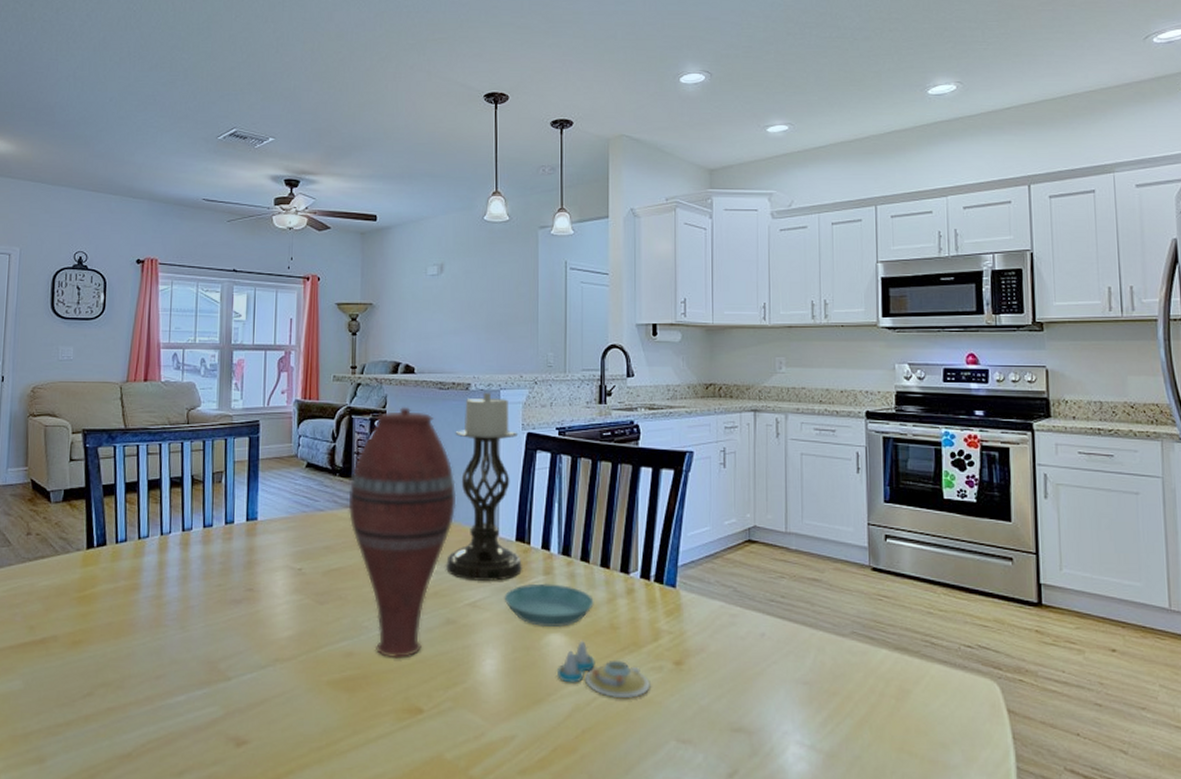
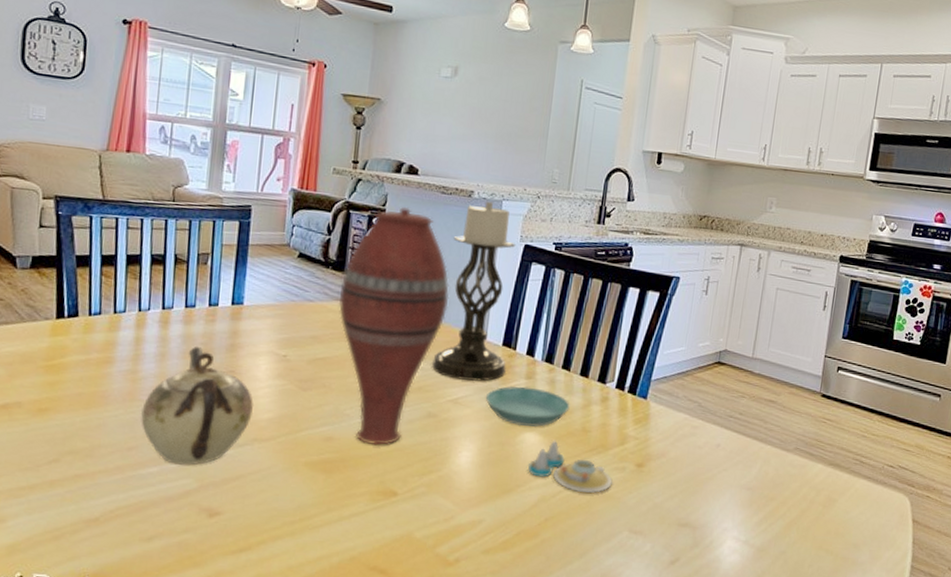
teapot: none [166,565,273,692] -> present [140,346,253,465]

